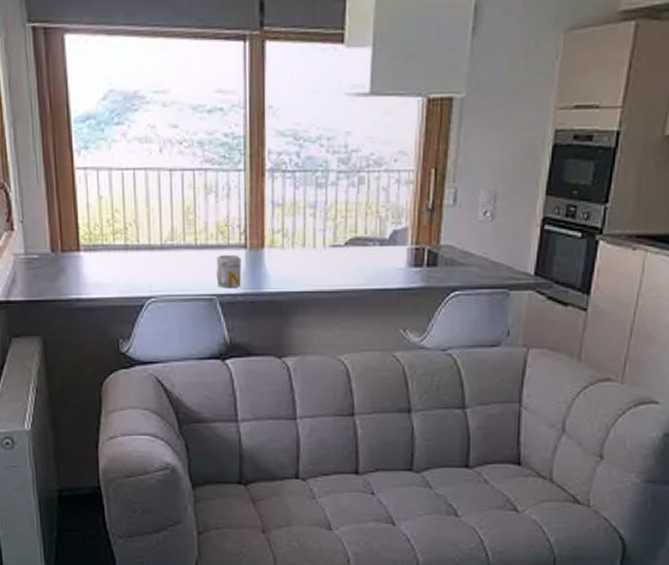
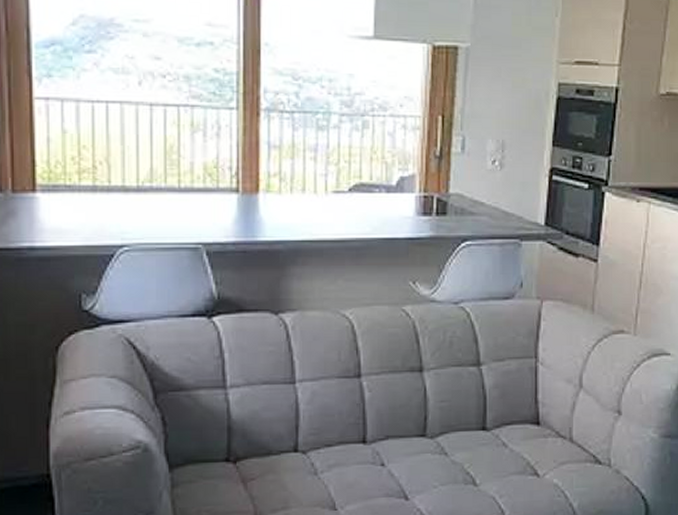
mug: present [216,254,241,287] -> none [203,198,232,235]

